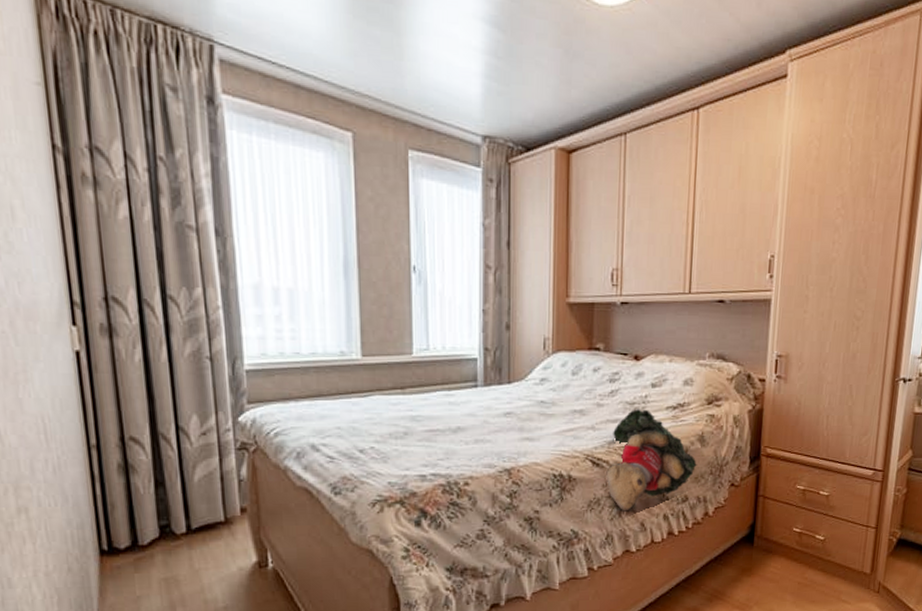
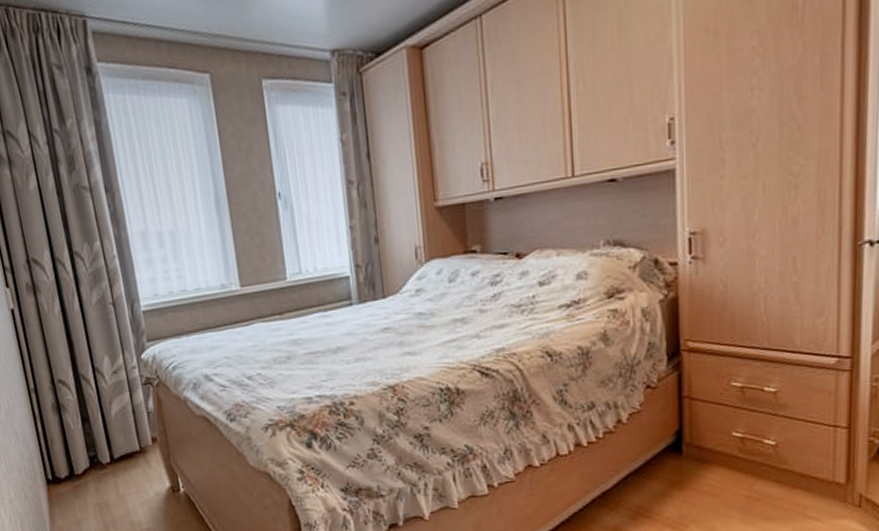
teddy bear: present [606,409,697,510] -> none [497,311,602,422]

